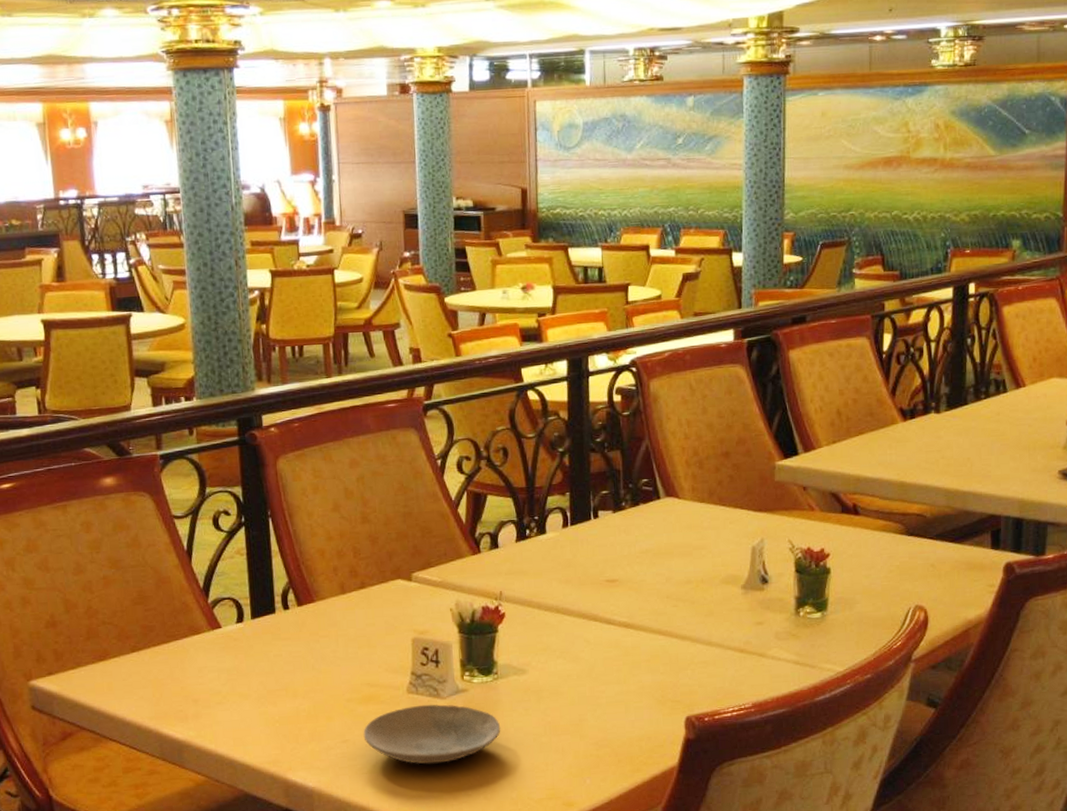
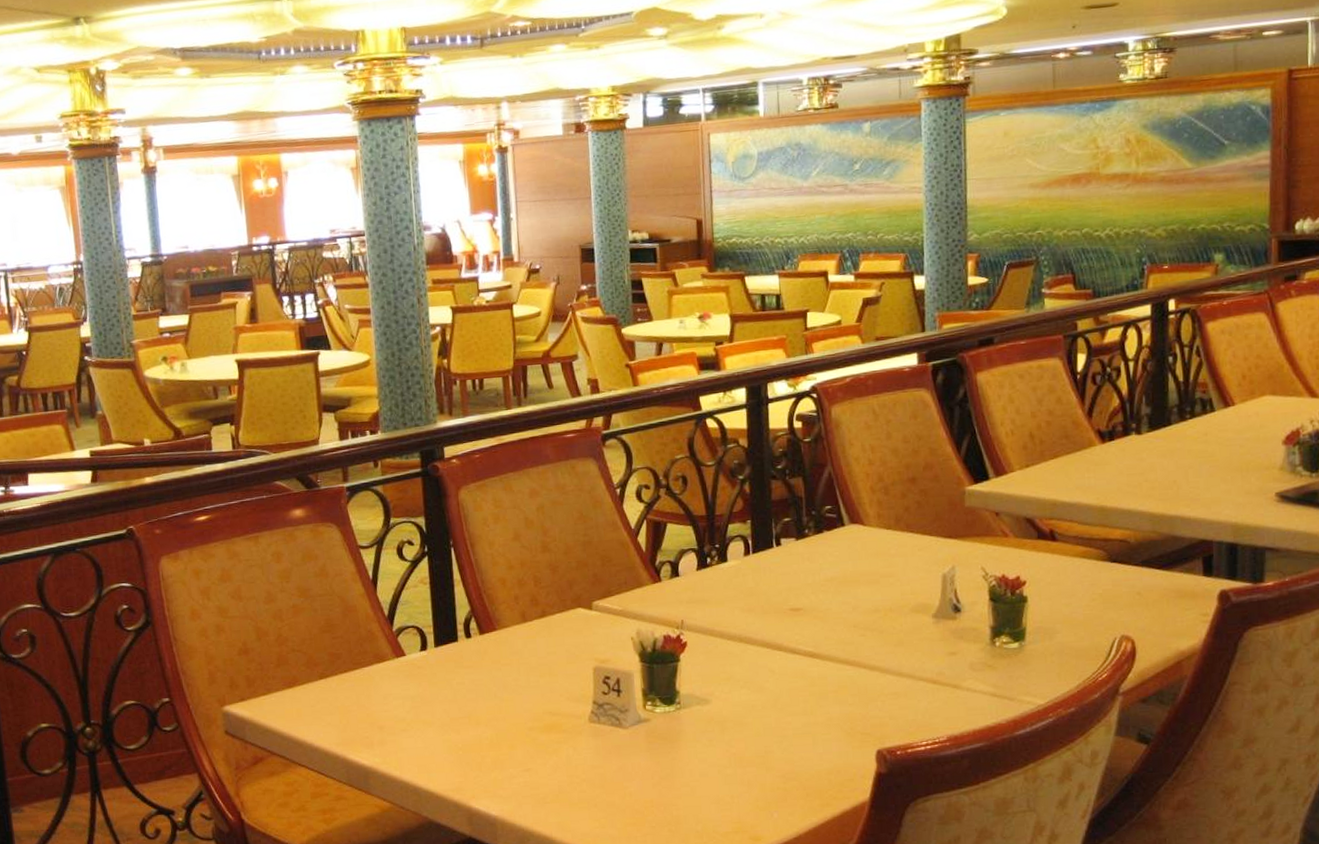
plate: present [363,704,501,765] -> none [545,733,685,795]

